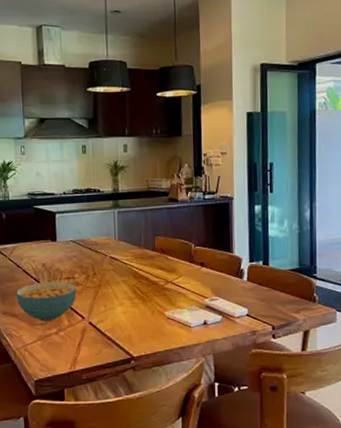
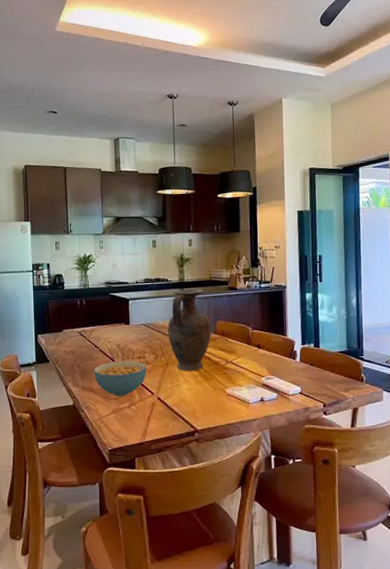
vase: none [100,200,150,293] -> present [168,289,212,372]

